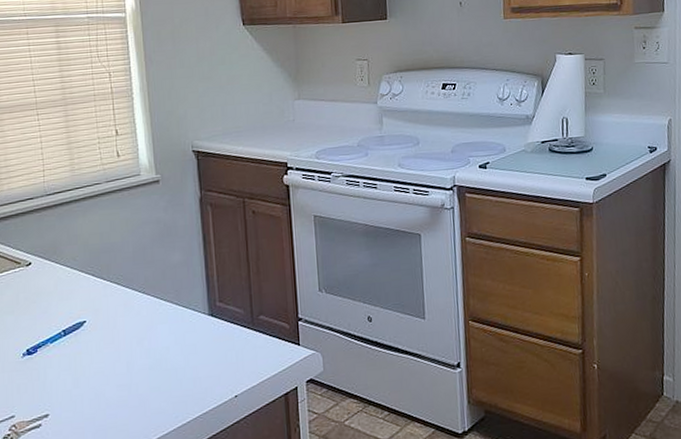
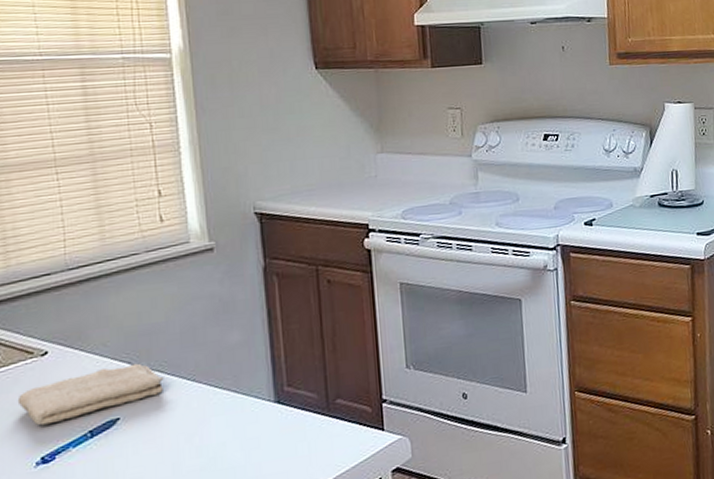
washcloth: none [8,275,120,324] -> present [17,363,164,426]

